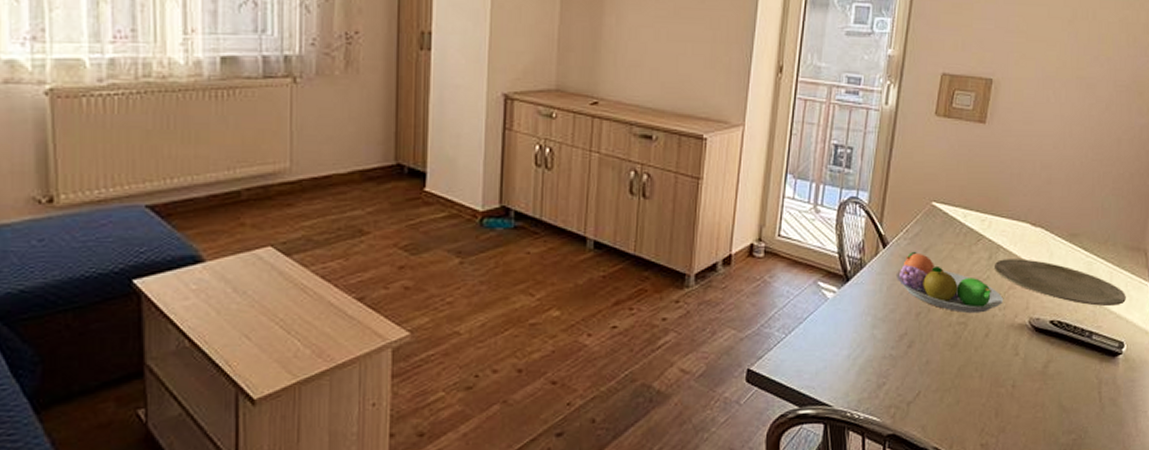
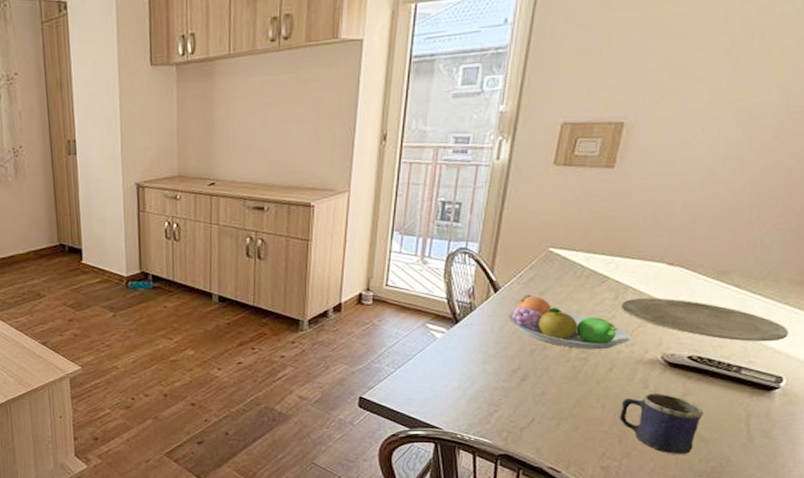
mug: none [995,360,1064,428] -> present [619,392,703,455]

